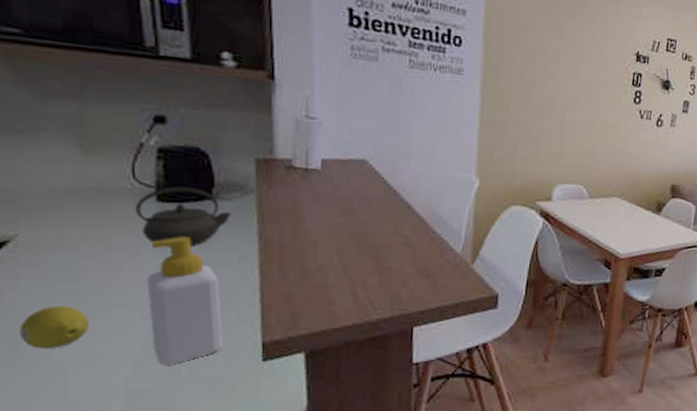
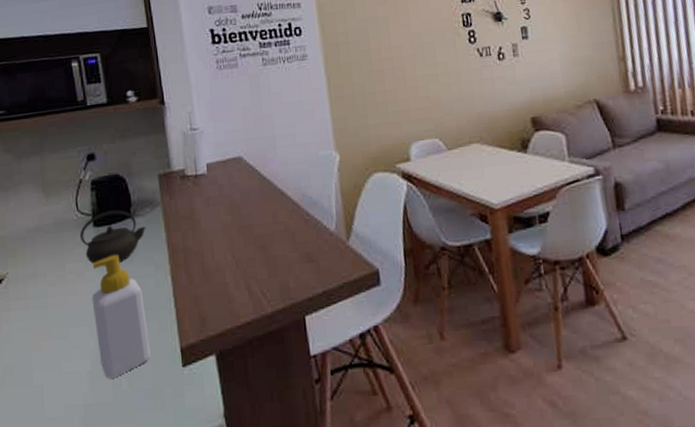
lemon: present [19,306,89,349] -> none [11,330,56,372]

